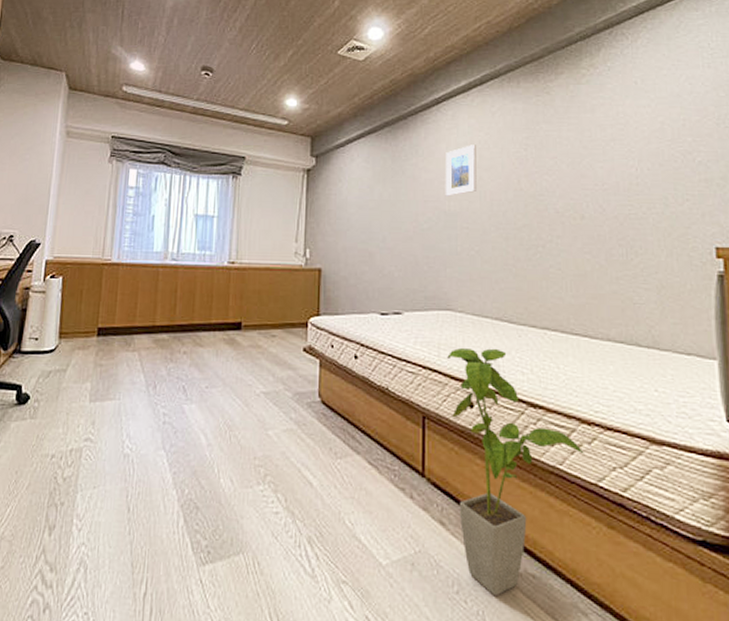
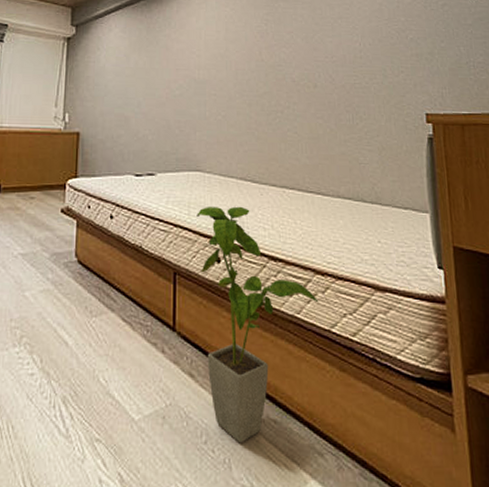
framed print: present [445,145,477,196] -> none [195,19,223,66]

